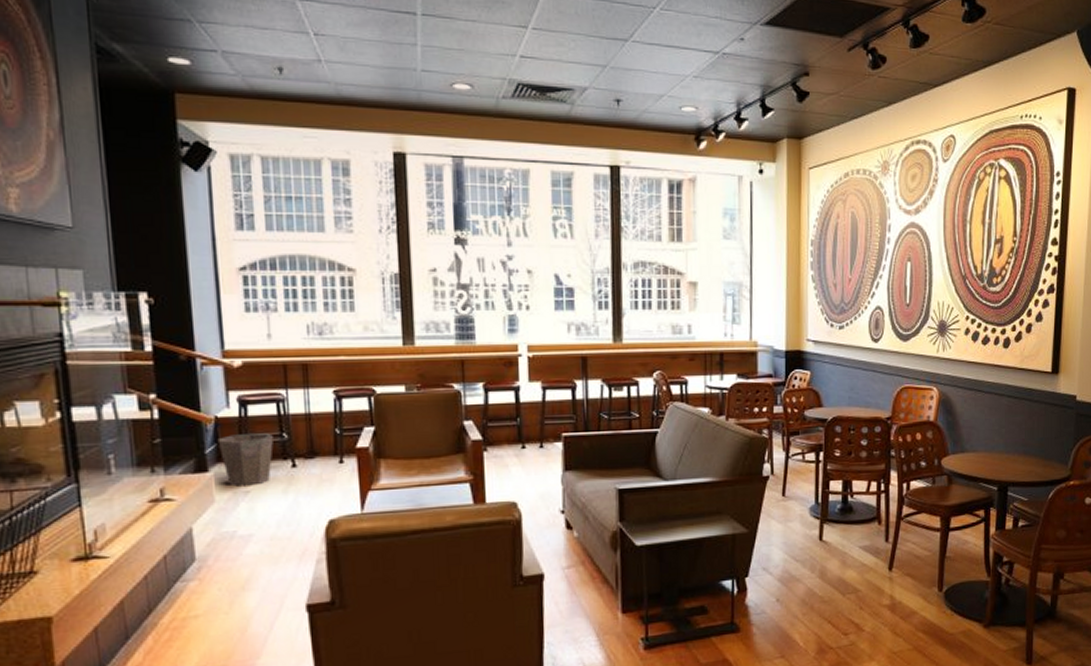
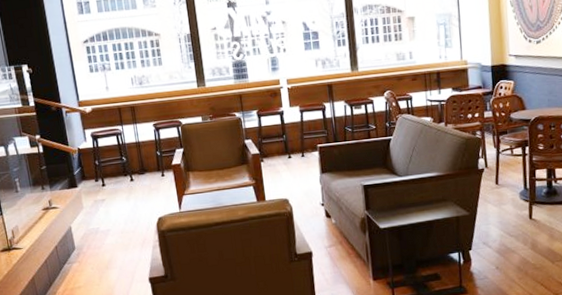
waste bin: present [217,433,275,487] -> none [81,158,118,197]

